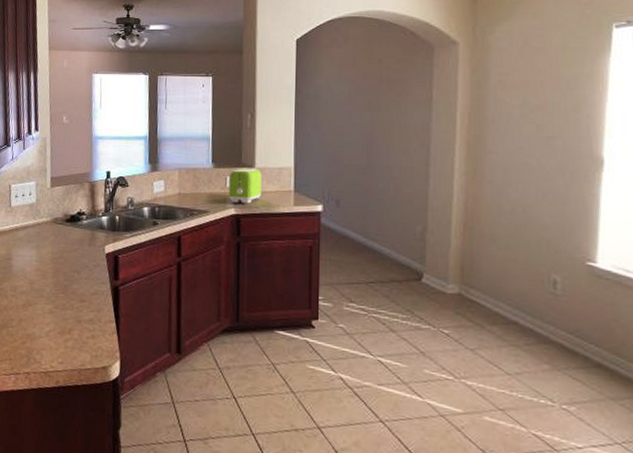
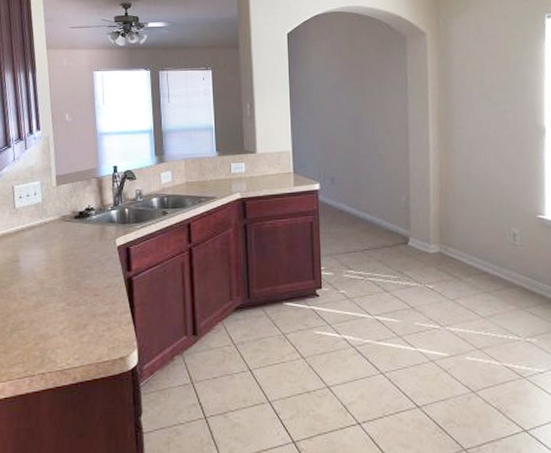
toaster: present [229,168,262,204] -> none [233,154,264,188]

